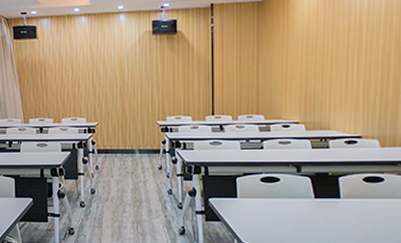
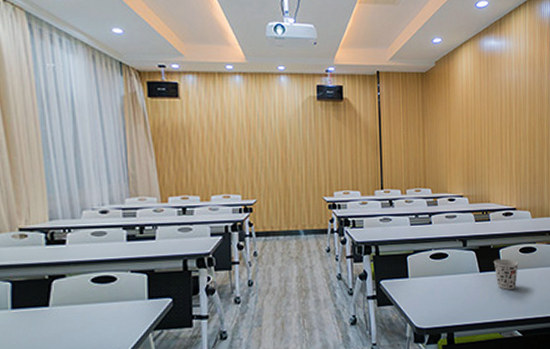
cup: none [331,186,361,218] -> present [493,258,519,290]

